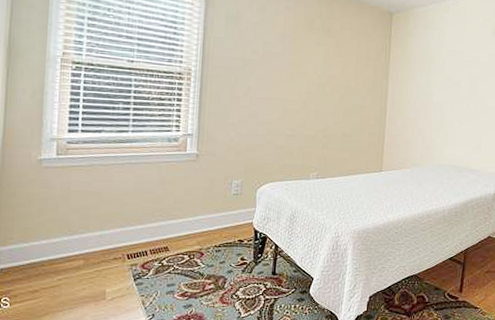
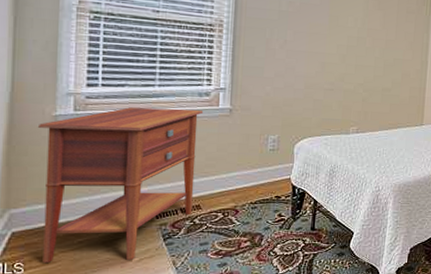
nightstand: none [24,152,172,298] -> present [37,107,204,263]

